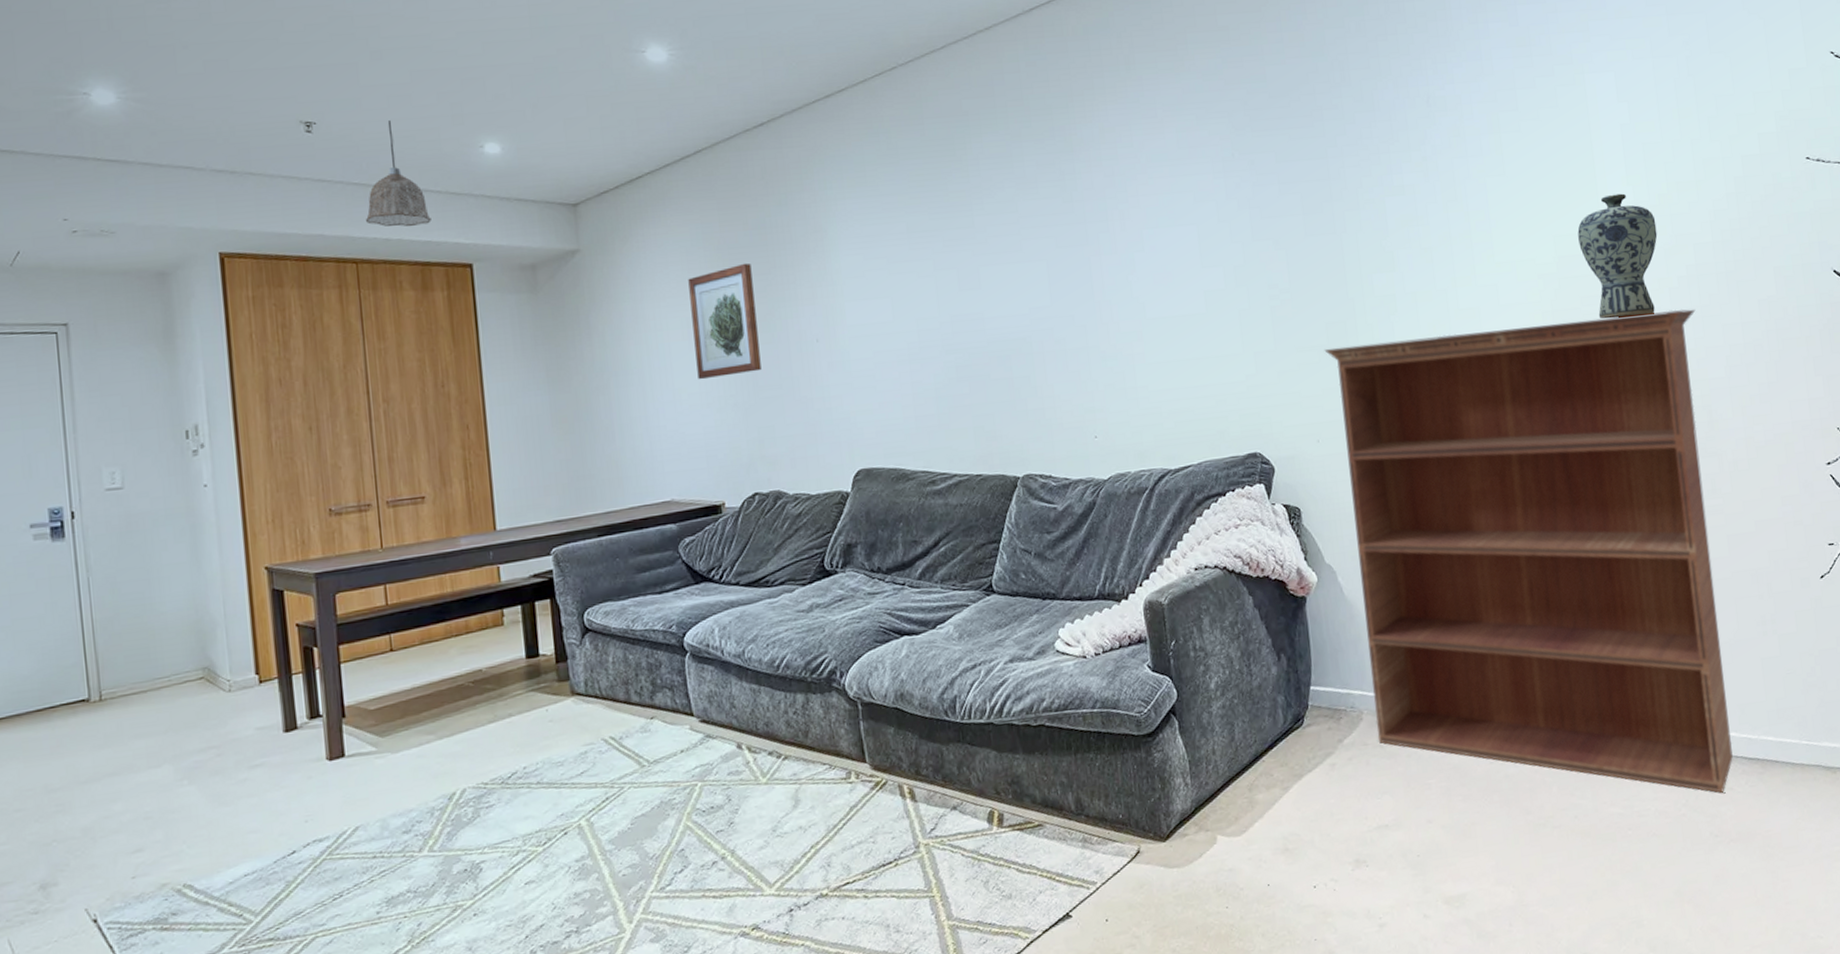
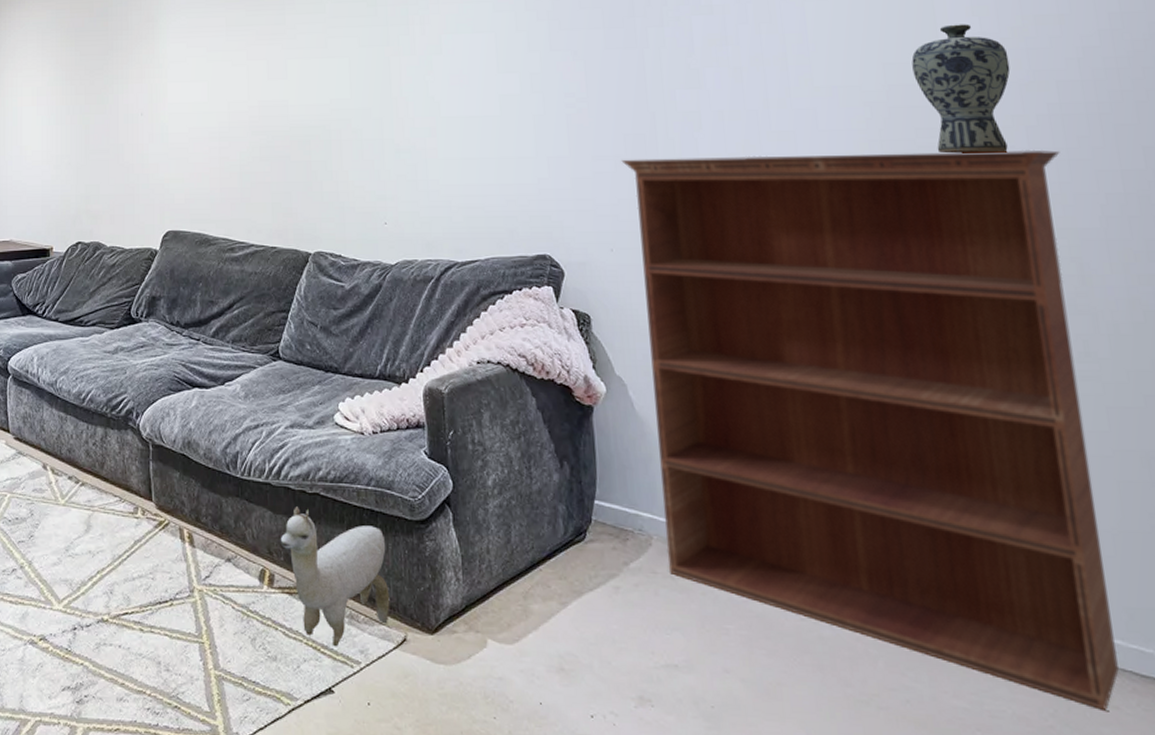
wall art: present [688,263,761,380] -> none [41,44,93,140]
plush toy: none [1006,741,1122,873] -> present [280,506,390,647]

